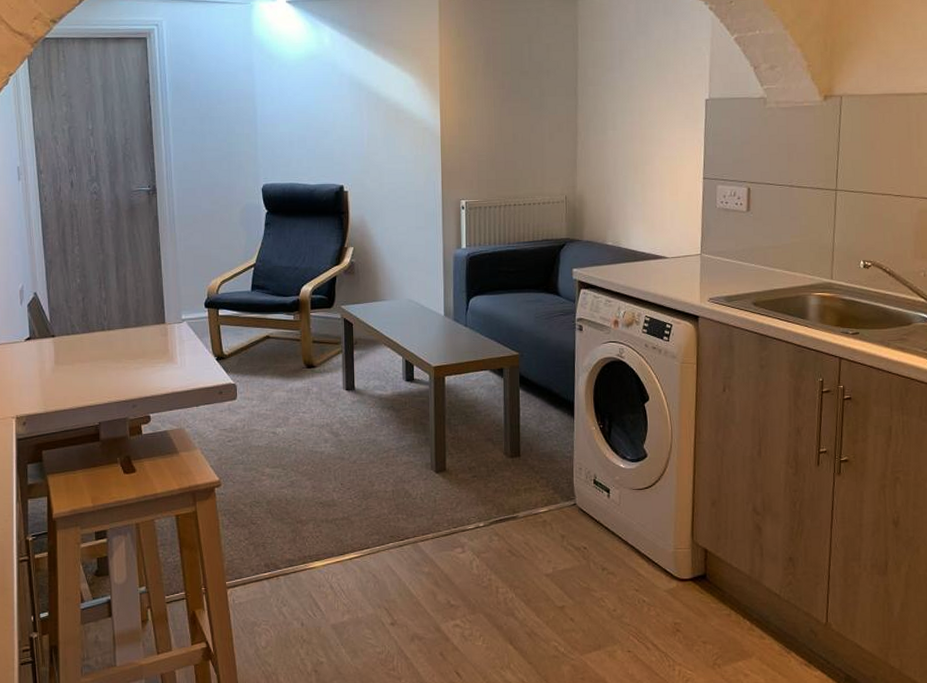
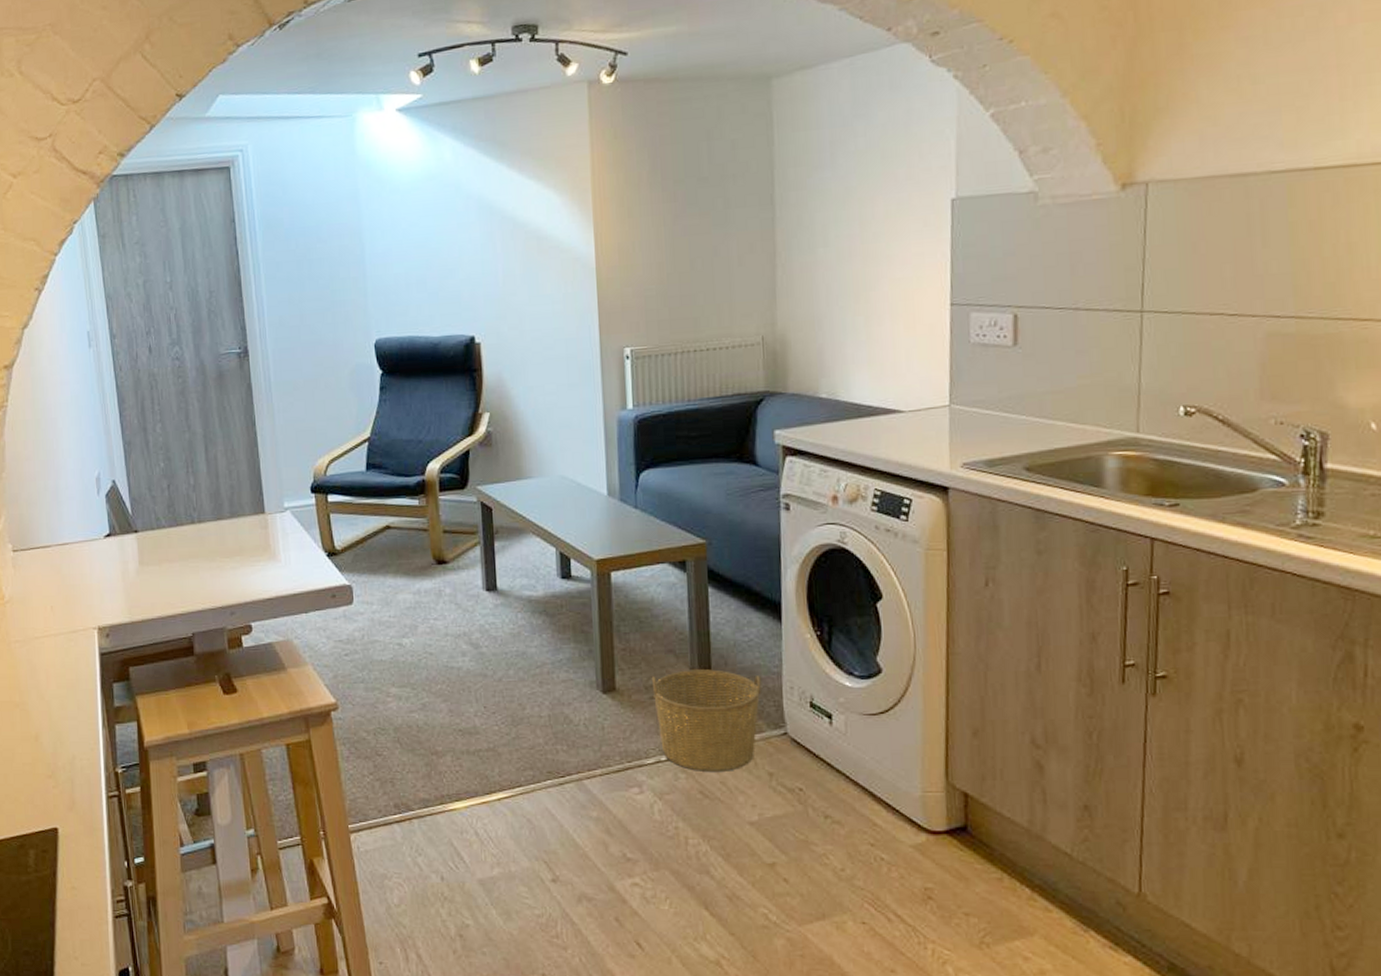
basket: none [474,454,557,535] -> present [651,669,761,771]

